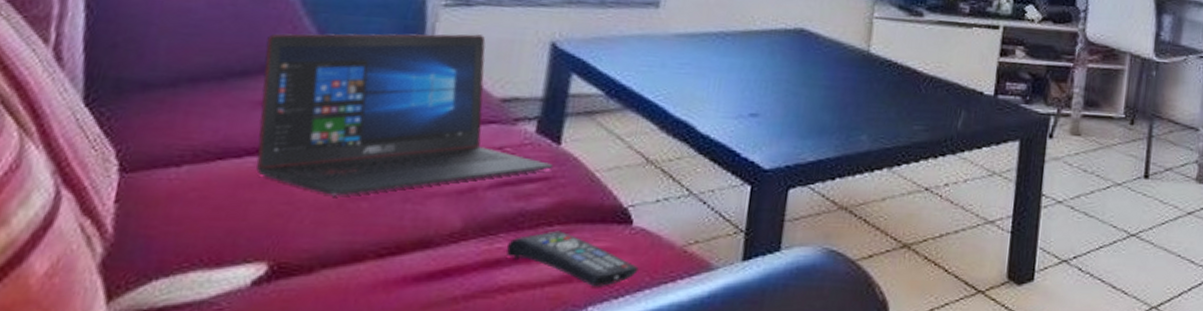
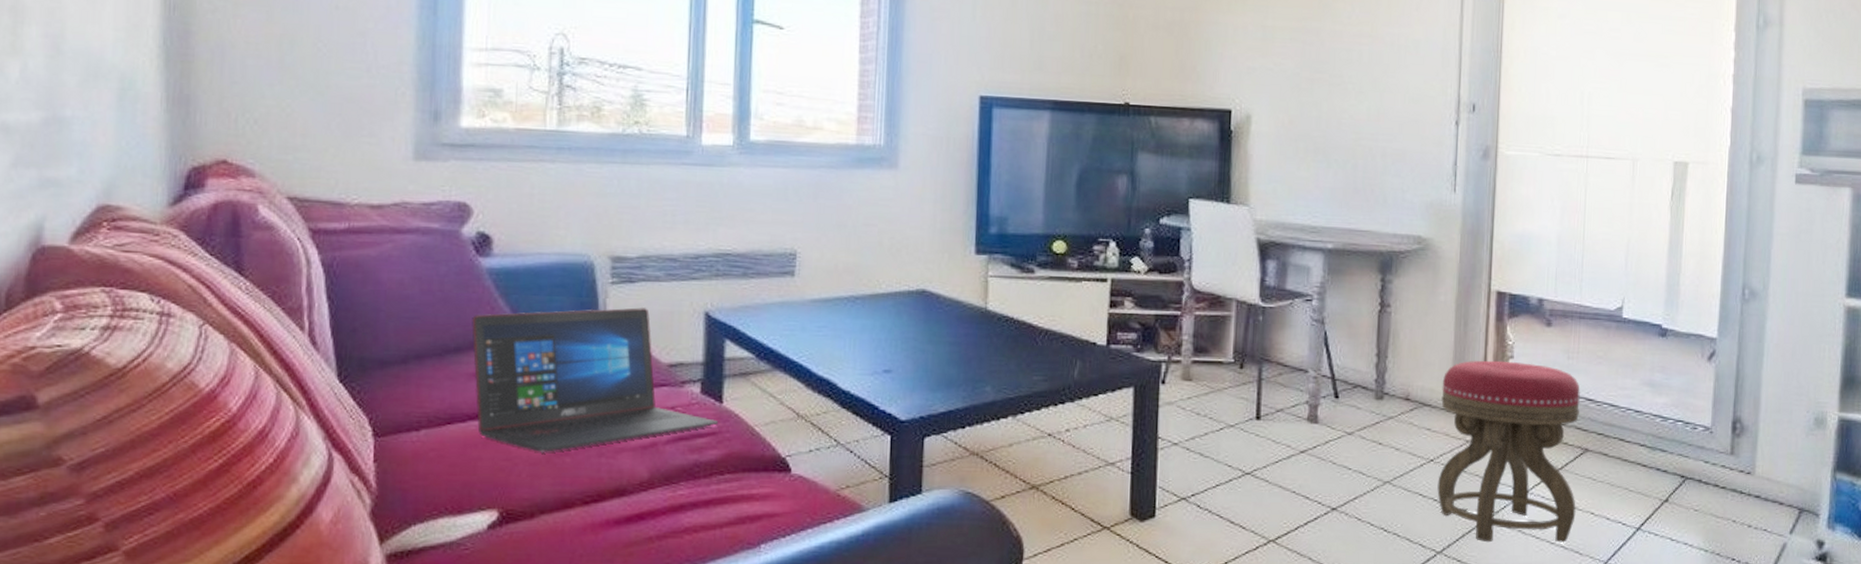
remote control: present [506,230,639,287] -> none [688,479,800,528]

